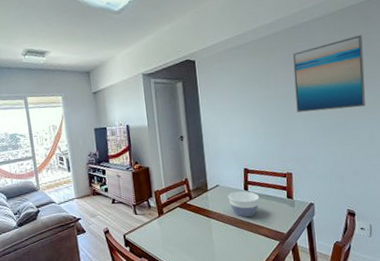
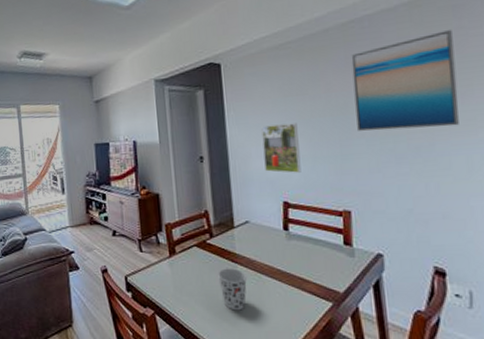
cup: none [196,222,219,254] -> present [218,268,248,311]
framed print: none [227,107,257,147] -> present [261,123,301,173]
bowl: present [228,191,260,218] -> none [261,231,305,267]

